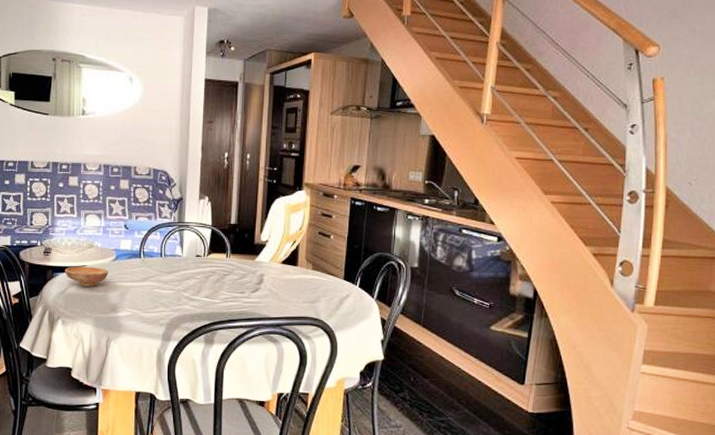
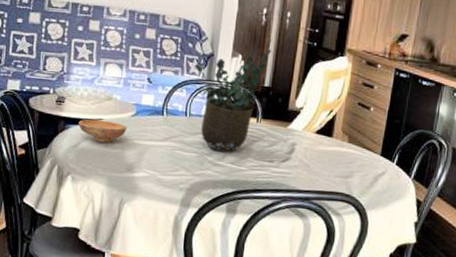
potted plant: none [165,180,236,287] -> present [194,39,273,152]

